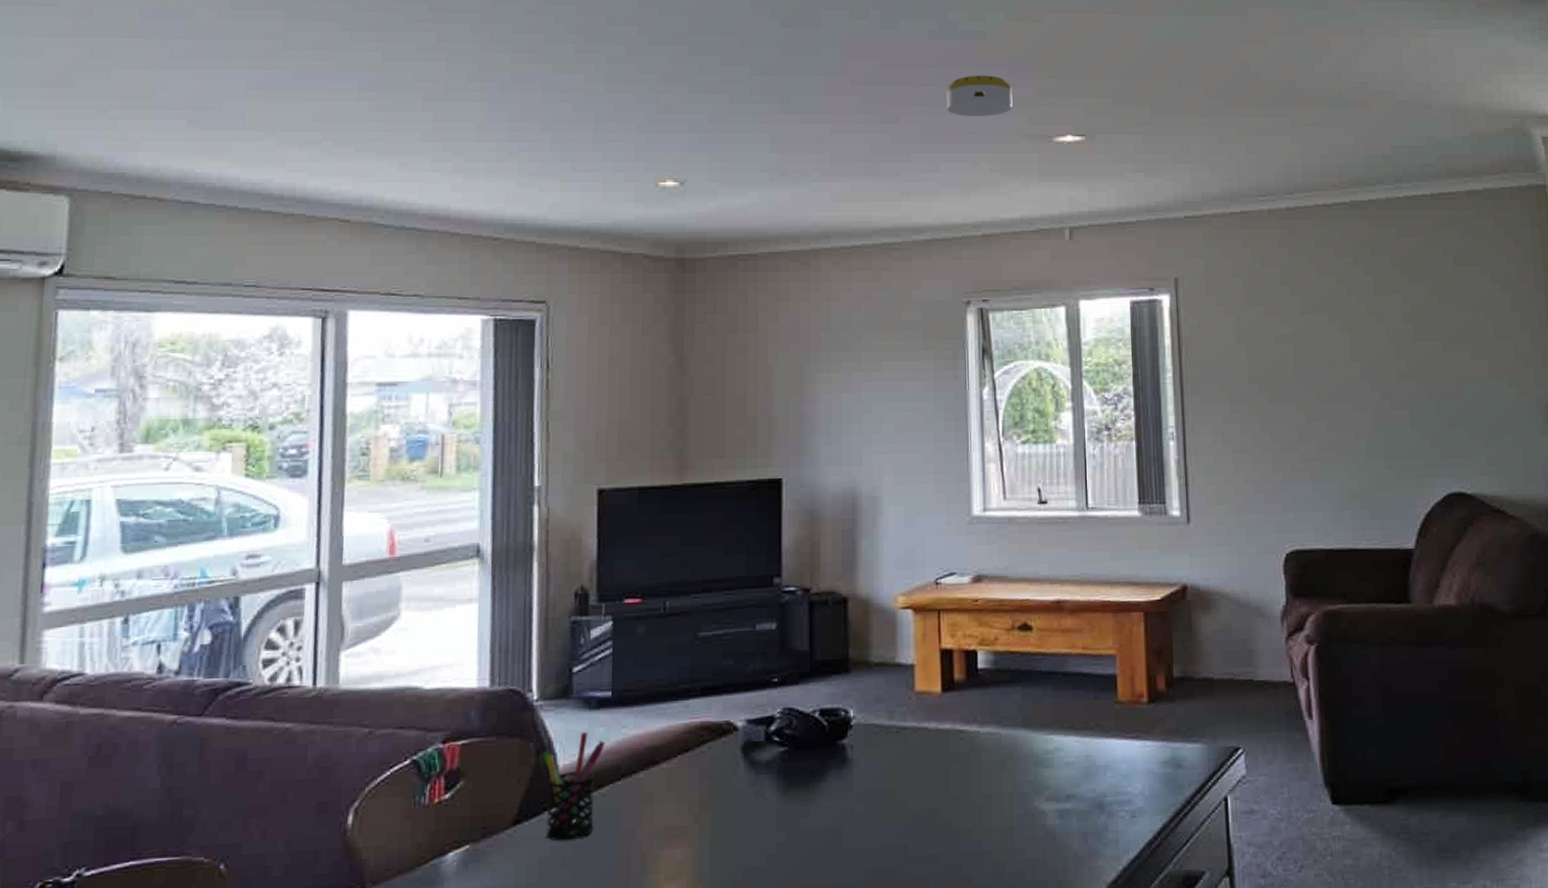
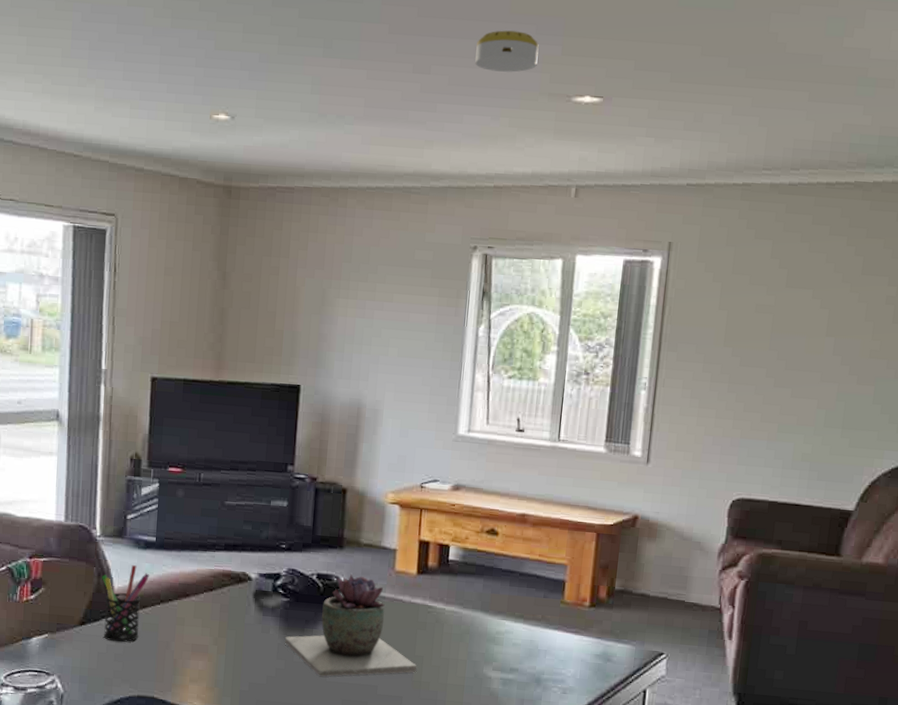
succulent plant: none [785,703,954,844] -> present [284,574,417,677]

